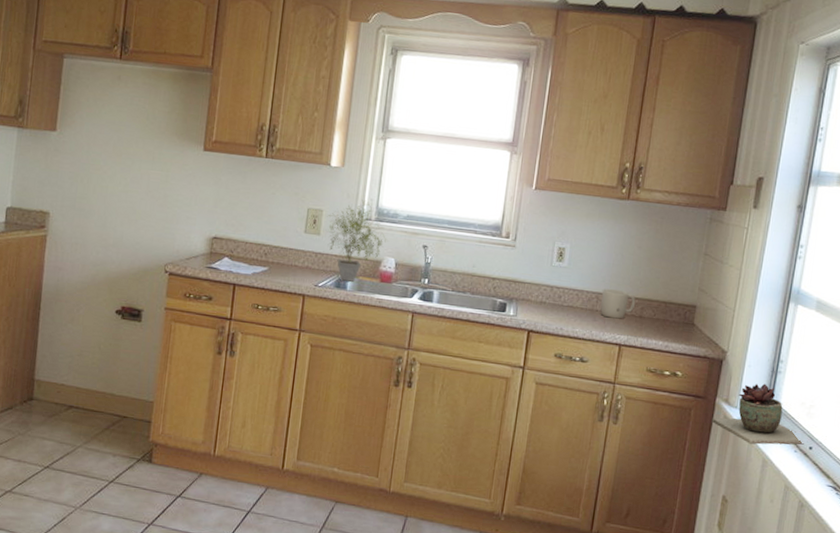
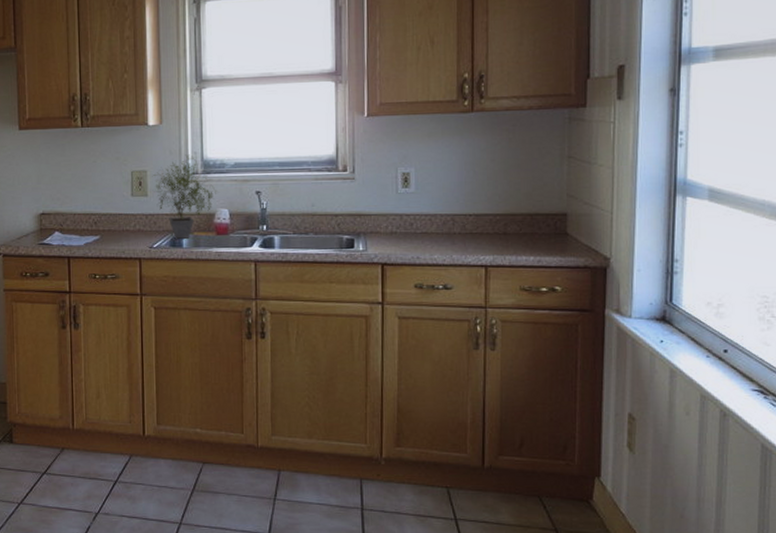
mug: present [599,288,636,319] -> none [457,208,498,239]
succulent plant: present [711,383,804,445] -> none [603,287,717,354]

